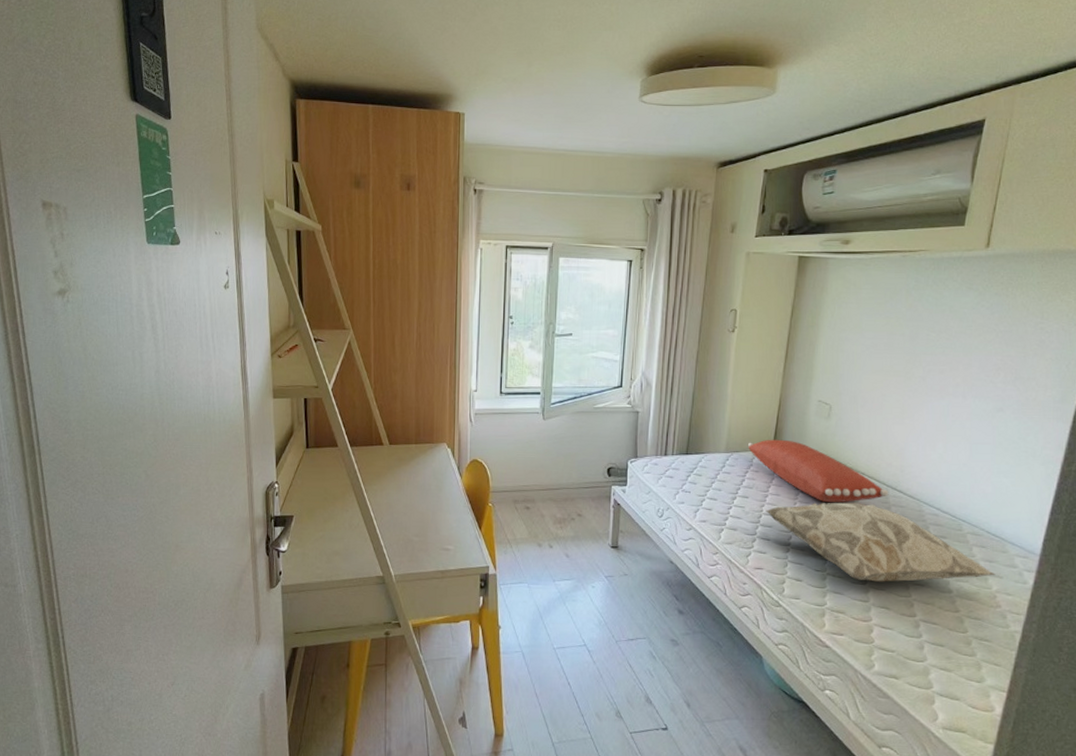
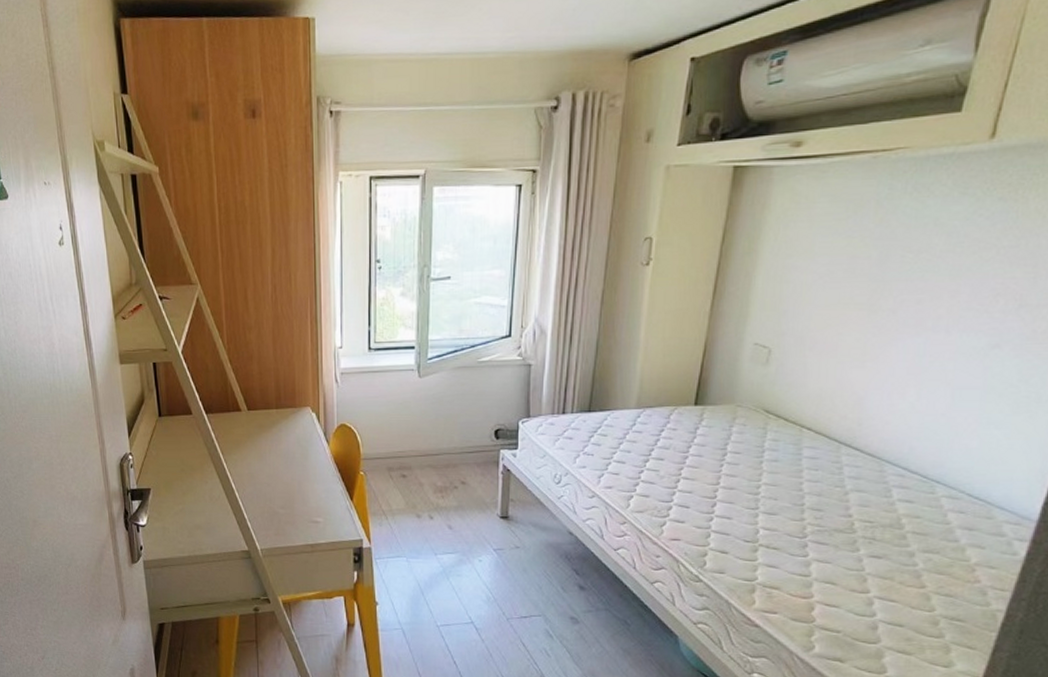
pillow: present [748,439,889,503] -> none [664,391,842,464]
decorative pillow: present [765,502,996,582] -> none [684,463,976,554]

